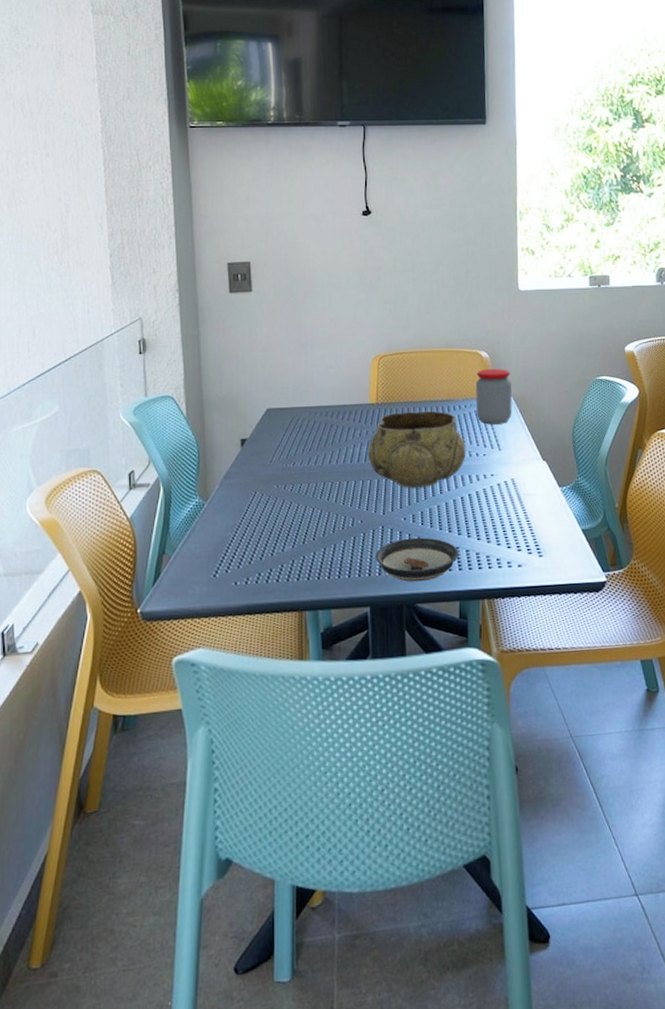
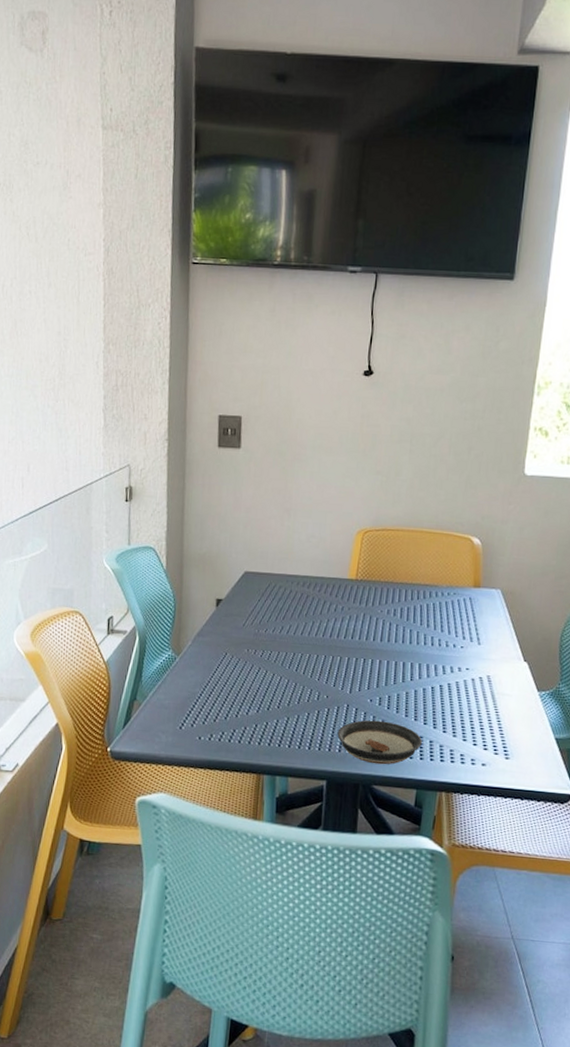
decorative bowl: present [367,410,466,489] -> none [340,591,444,672]
jar: present [475,368,512,425] -> none [459,556,502,618]

